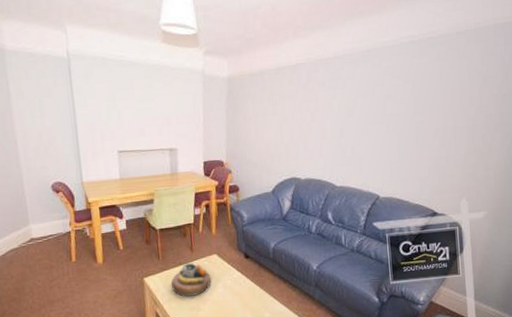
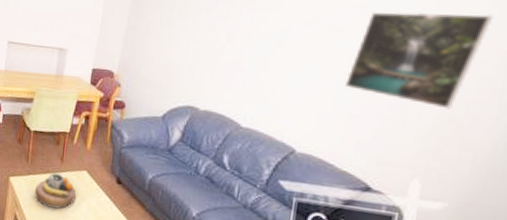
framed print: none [403,72,485,143] -> present [345,11,494,109]

